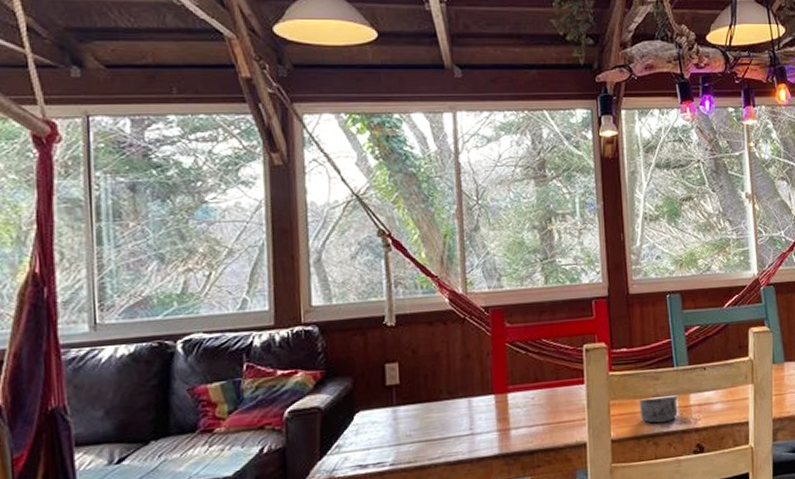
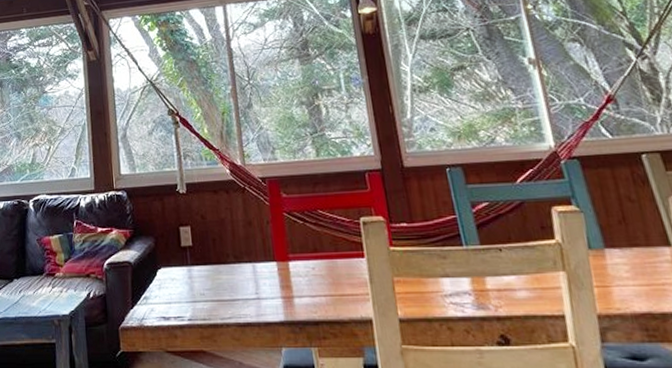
mug: present [639,393,680,424] -> none [426,275,474,306]

